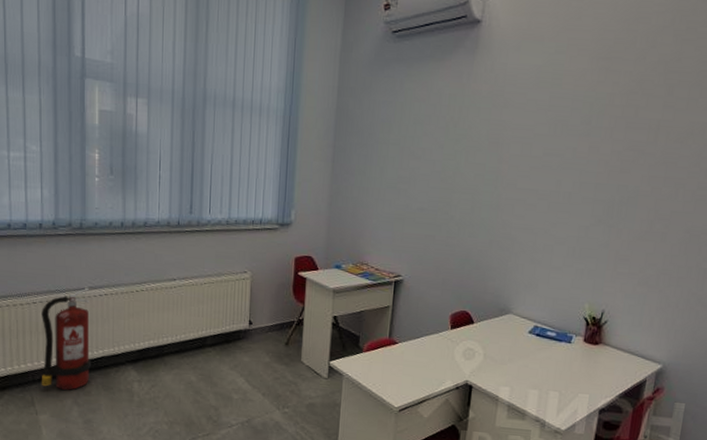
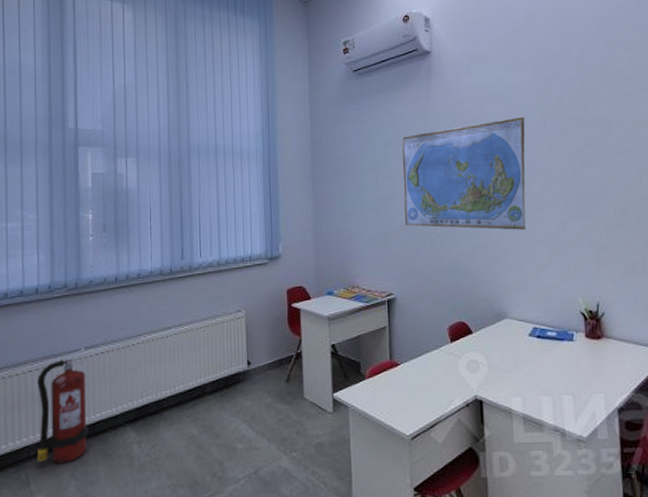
world map: none [423,108,569,229] -> present [402,116,527,230]

